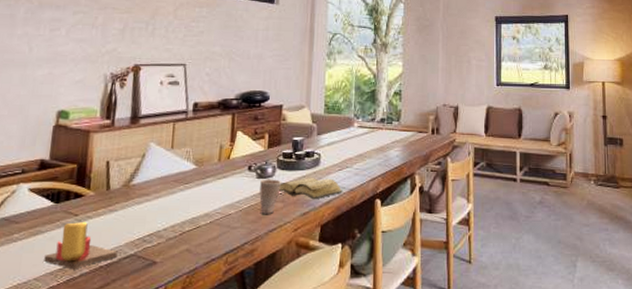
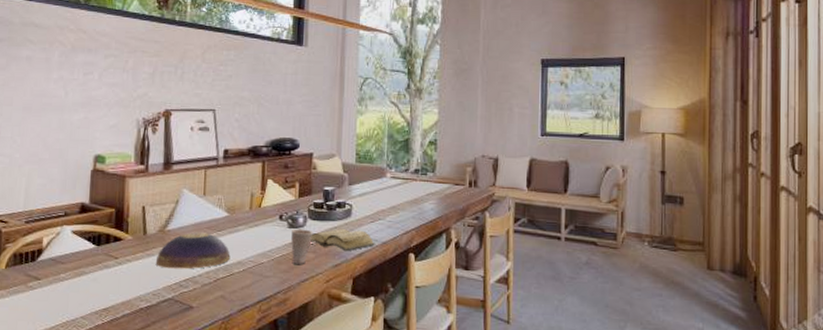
candle: present [44,221,118,270] -> none [89,264,156,310]
decorative bowl: none [118,186,197,224] -> present [155,232,230,269]

